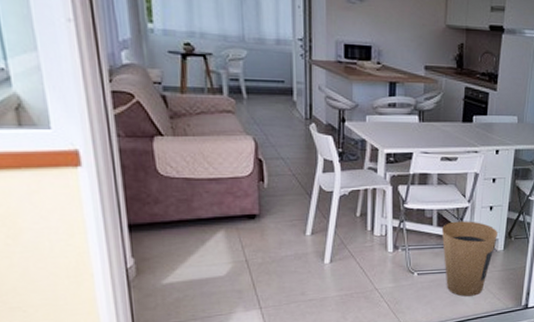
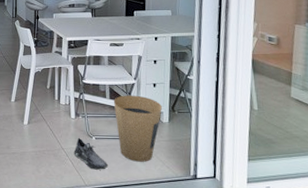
shoe: none [390,274,431,310] -> present [73,137,108,170]

